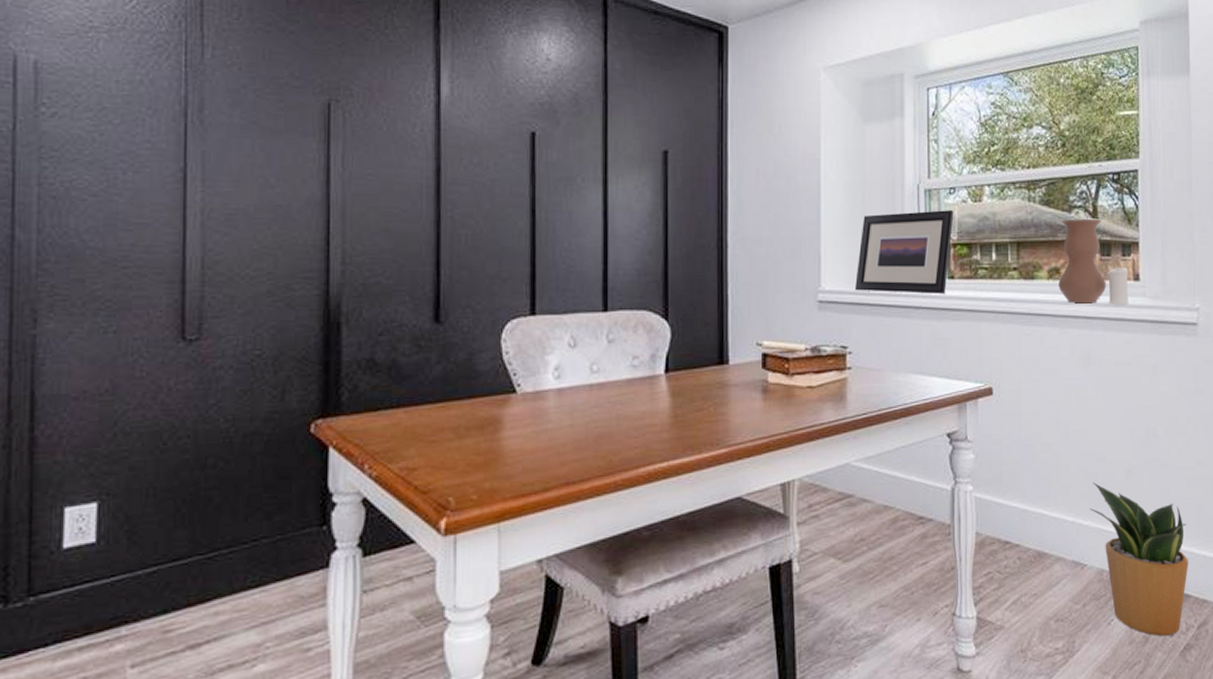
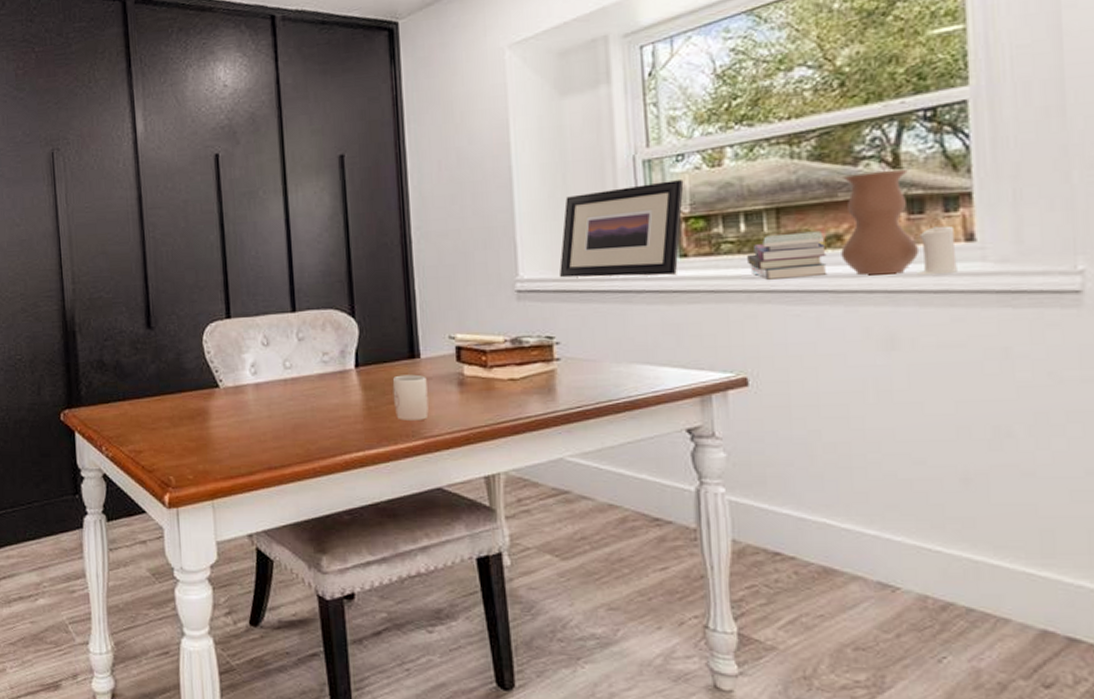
mug: none [700,381,735,430] -> present [392,374,430,422]
books: none [996,264,1049,304] -> present [747,231,828,281]
potted plant: present [1089,481,1189,636] -> none [902,490,1077,687]

